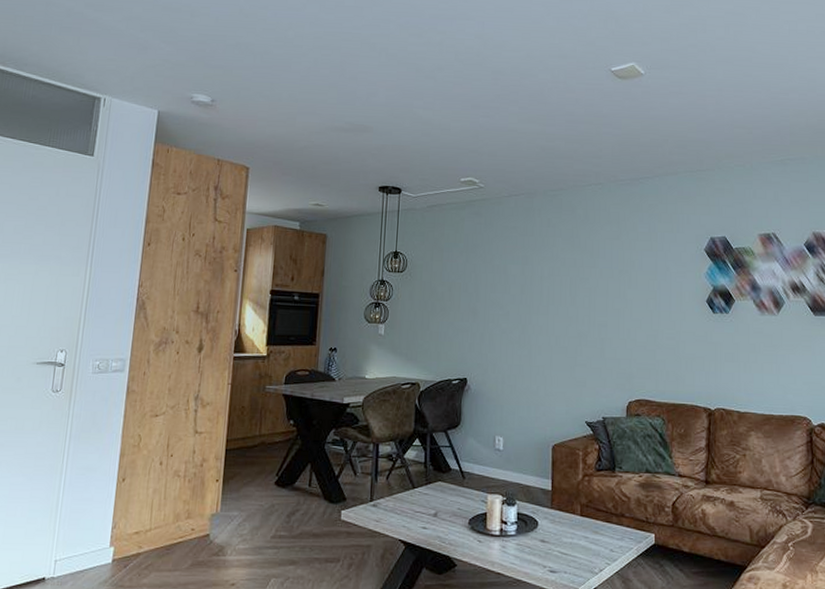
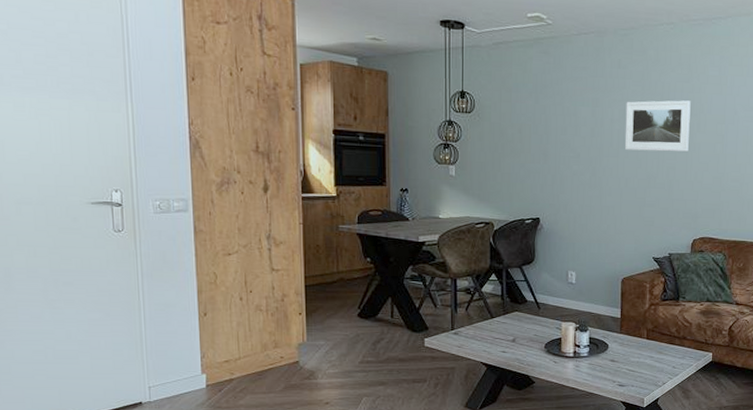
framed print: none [554,257,621,309] -> present [624,100,691,152]

